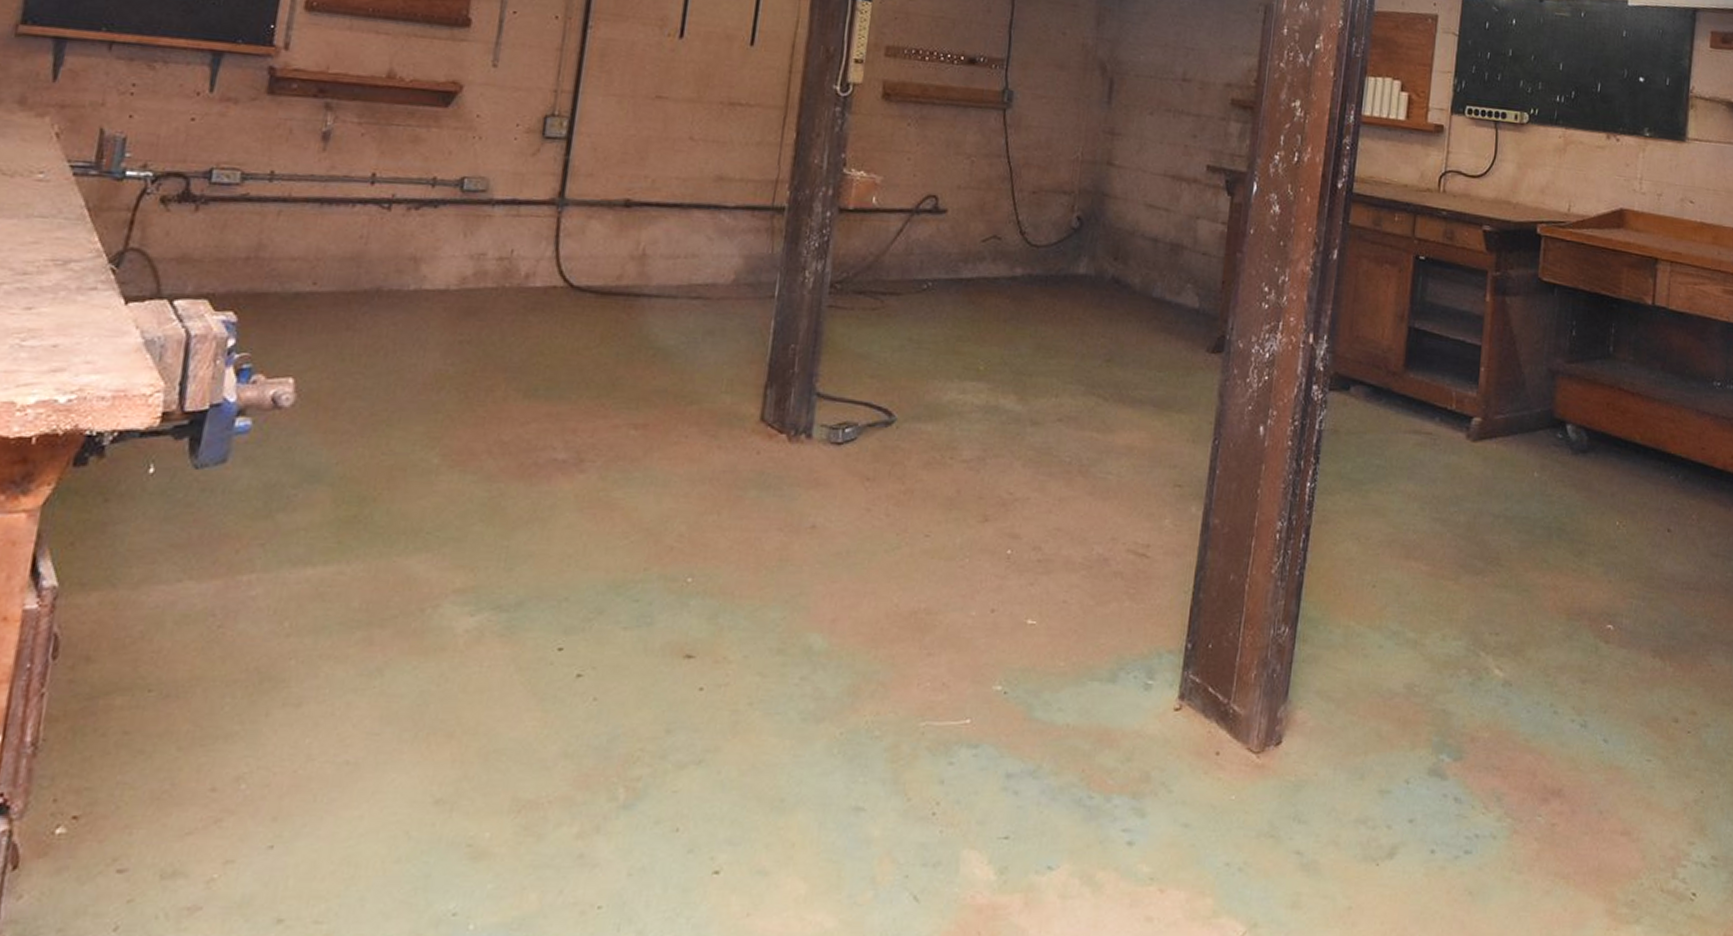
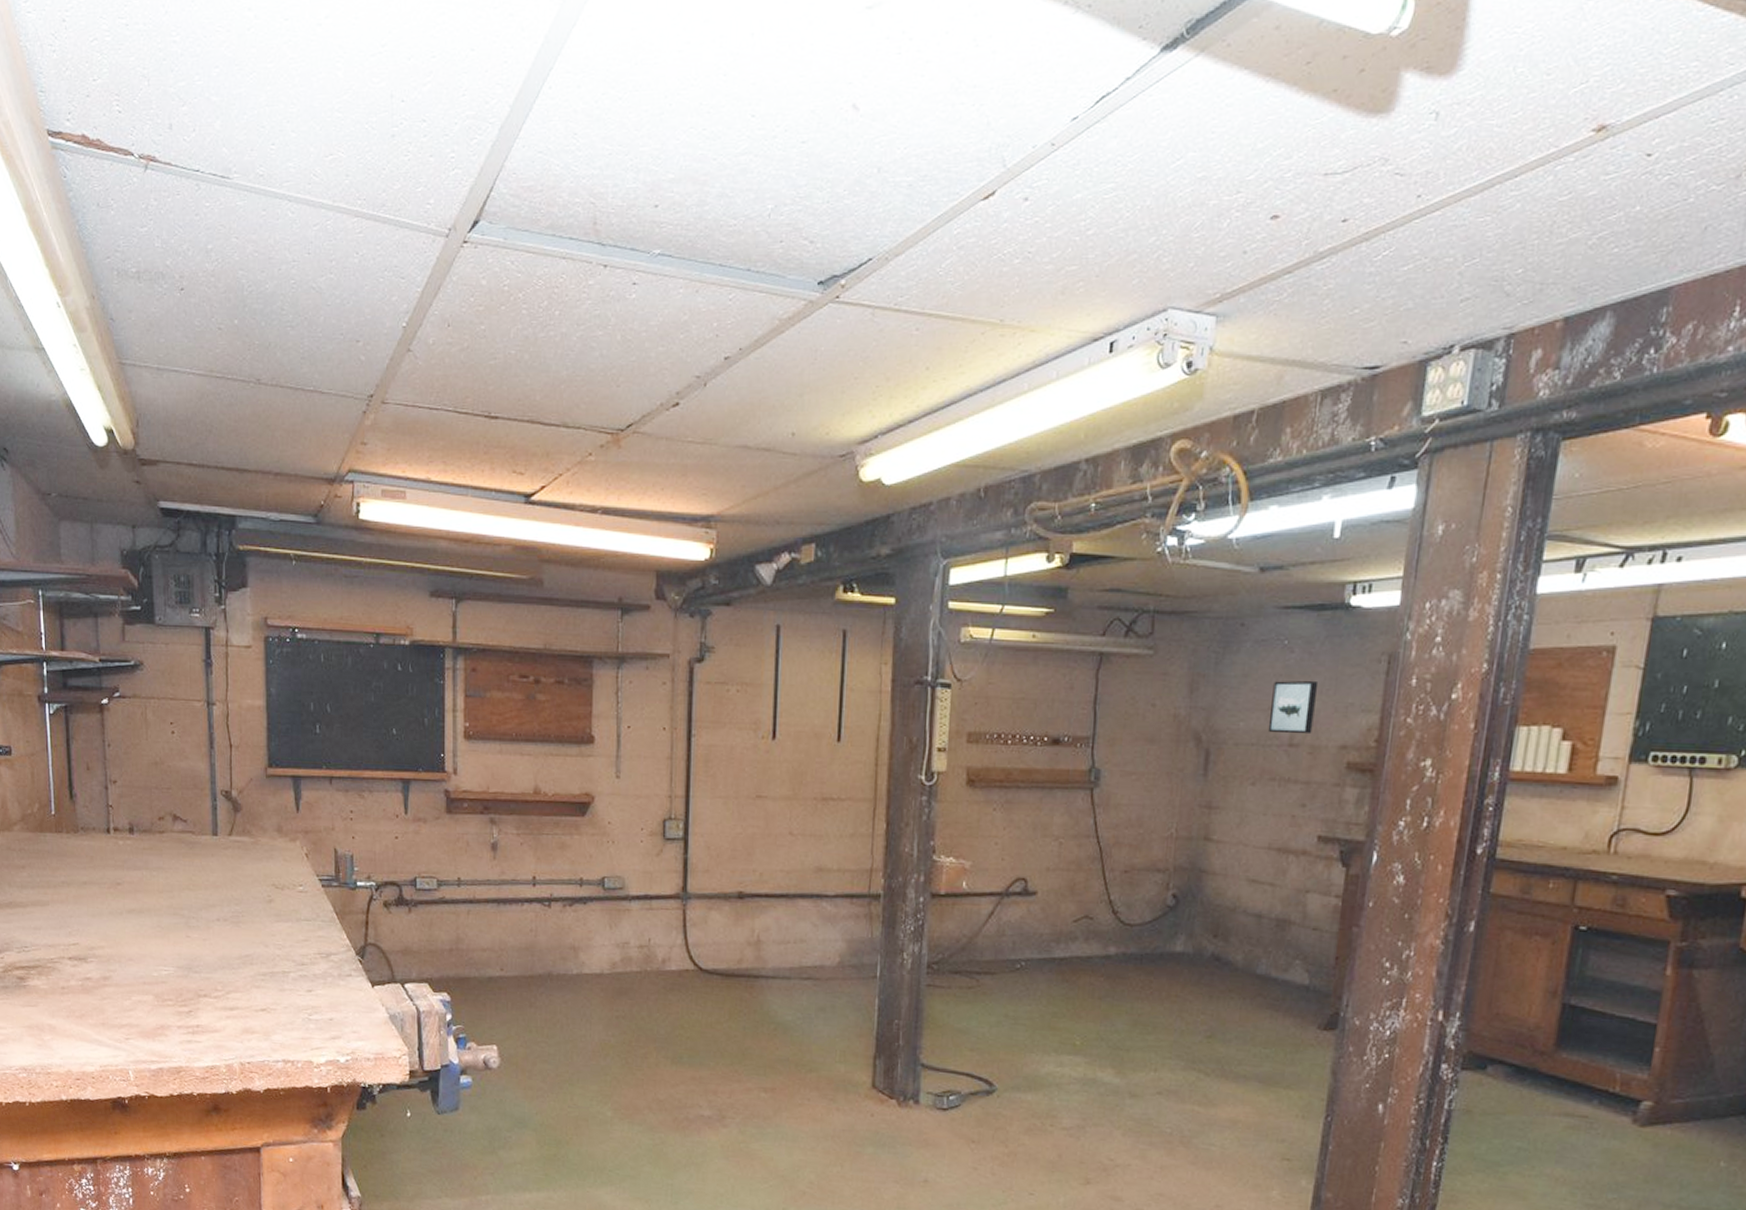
wall art: none [1164,20,1208,72] -> present [1267,681,1319,735]

